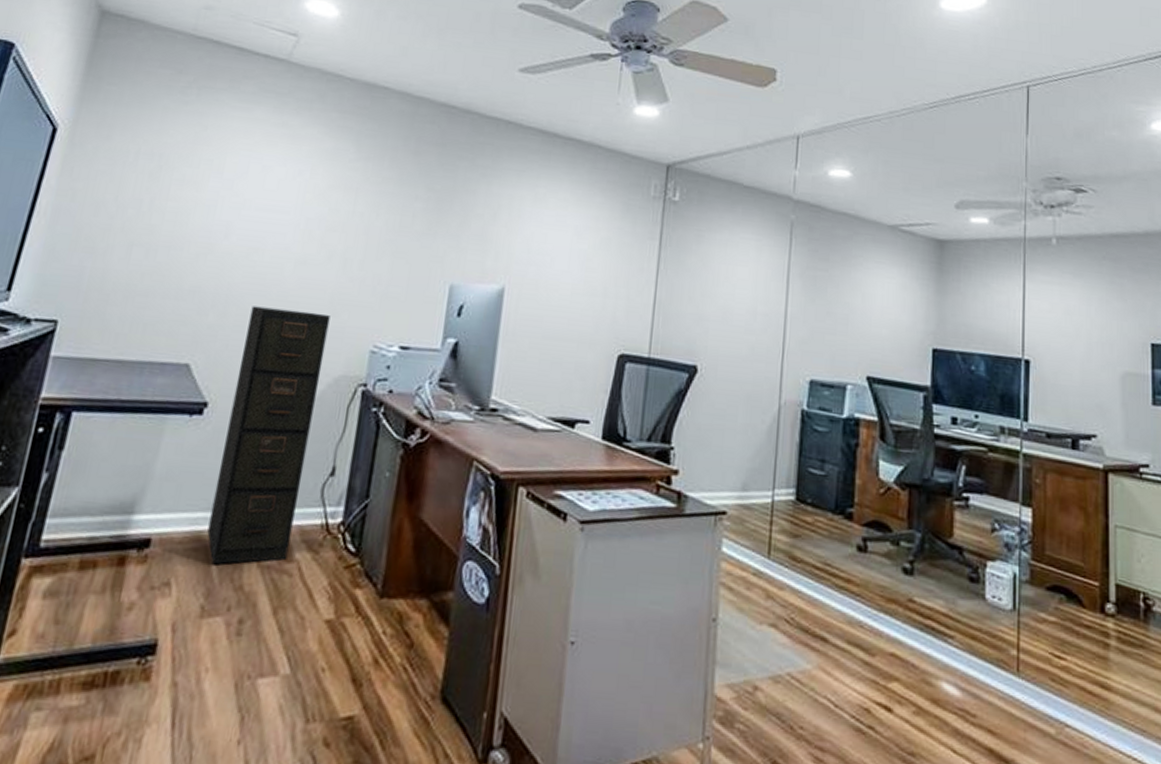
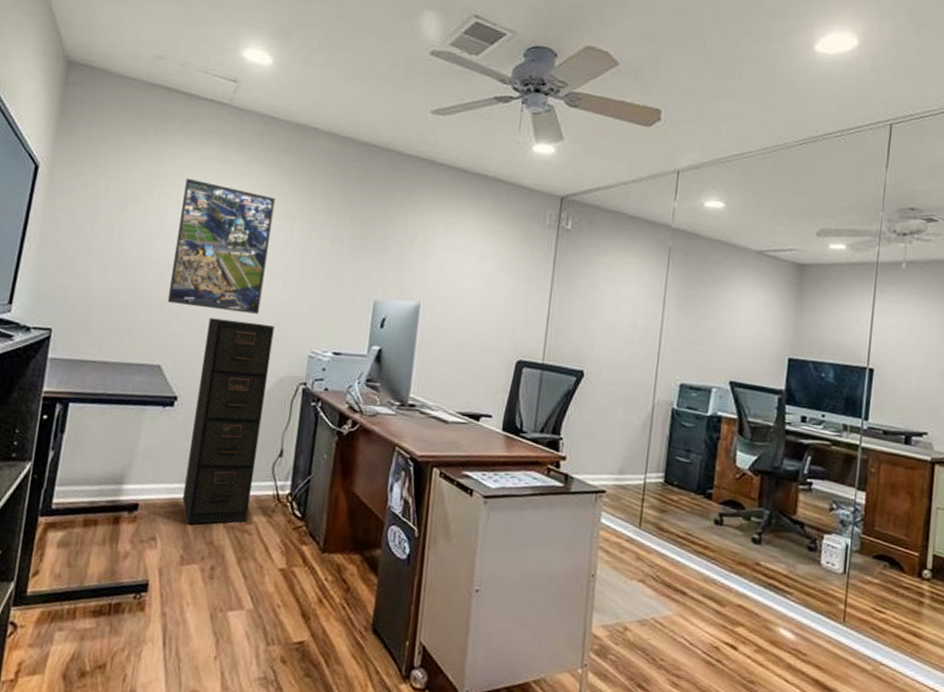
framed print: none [201,142,337,301] -> present [167,178,275,314]

